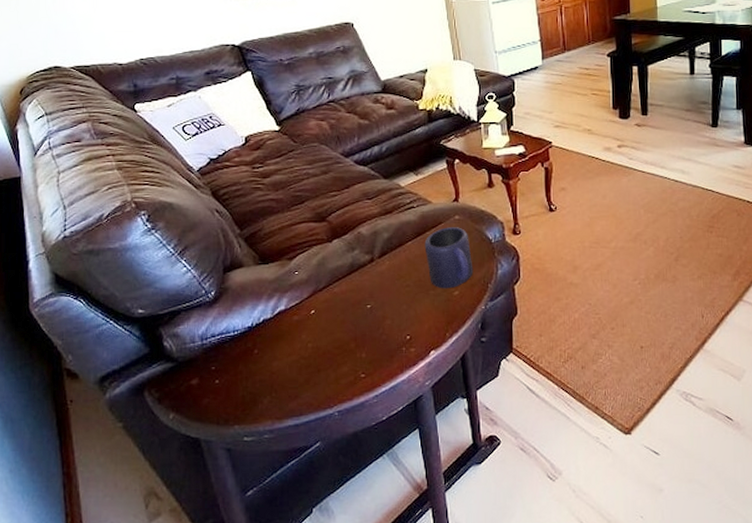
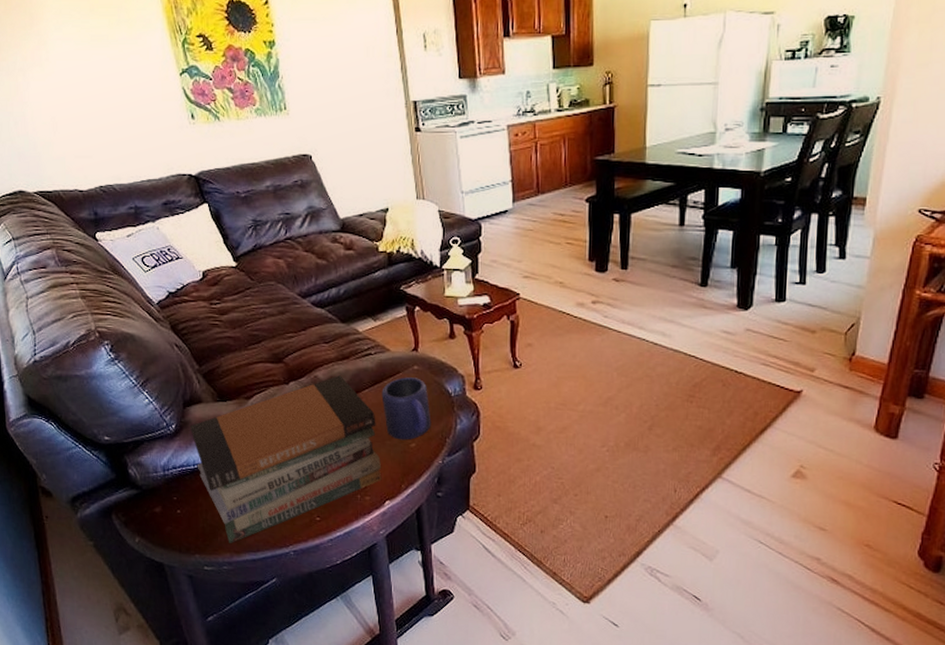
book stack: none [230,230,427,410] -> present [189,375,382,543]

